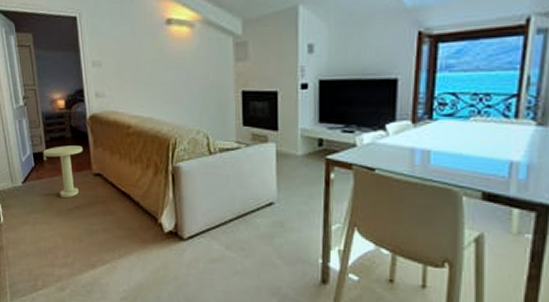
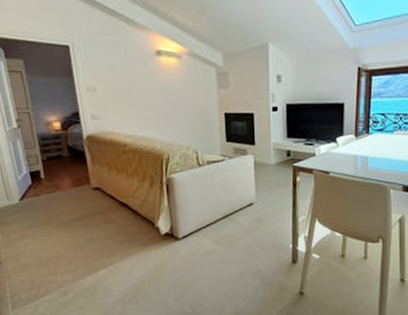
side table: present [43,145,83,197] -> none [40,163,81,211]

